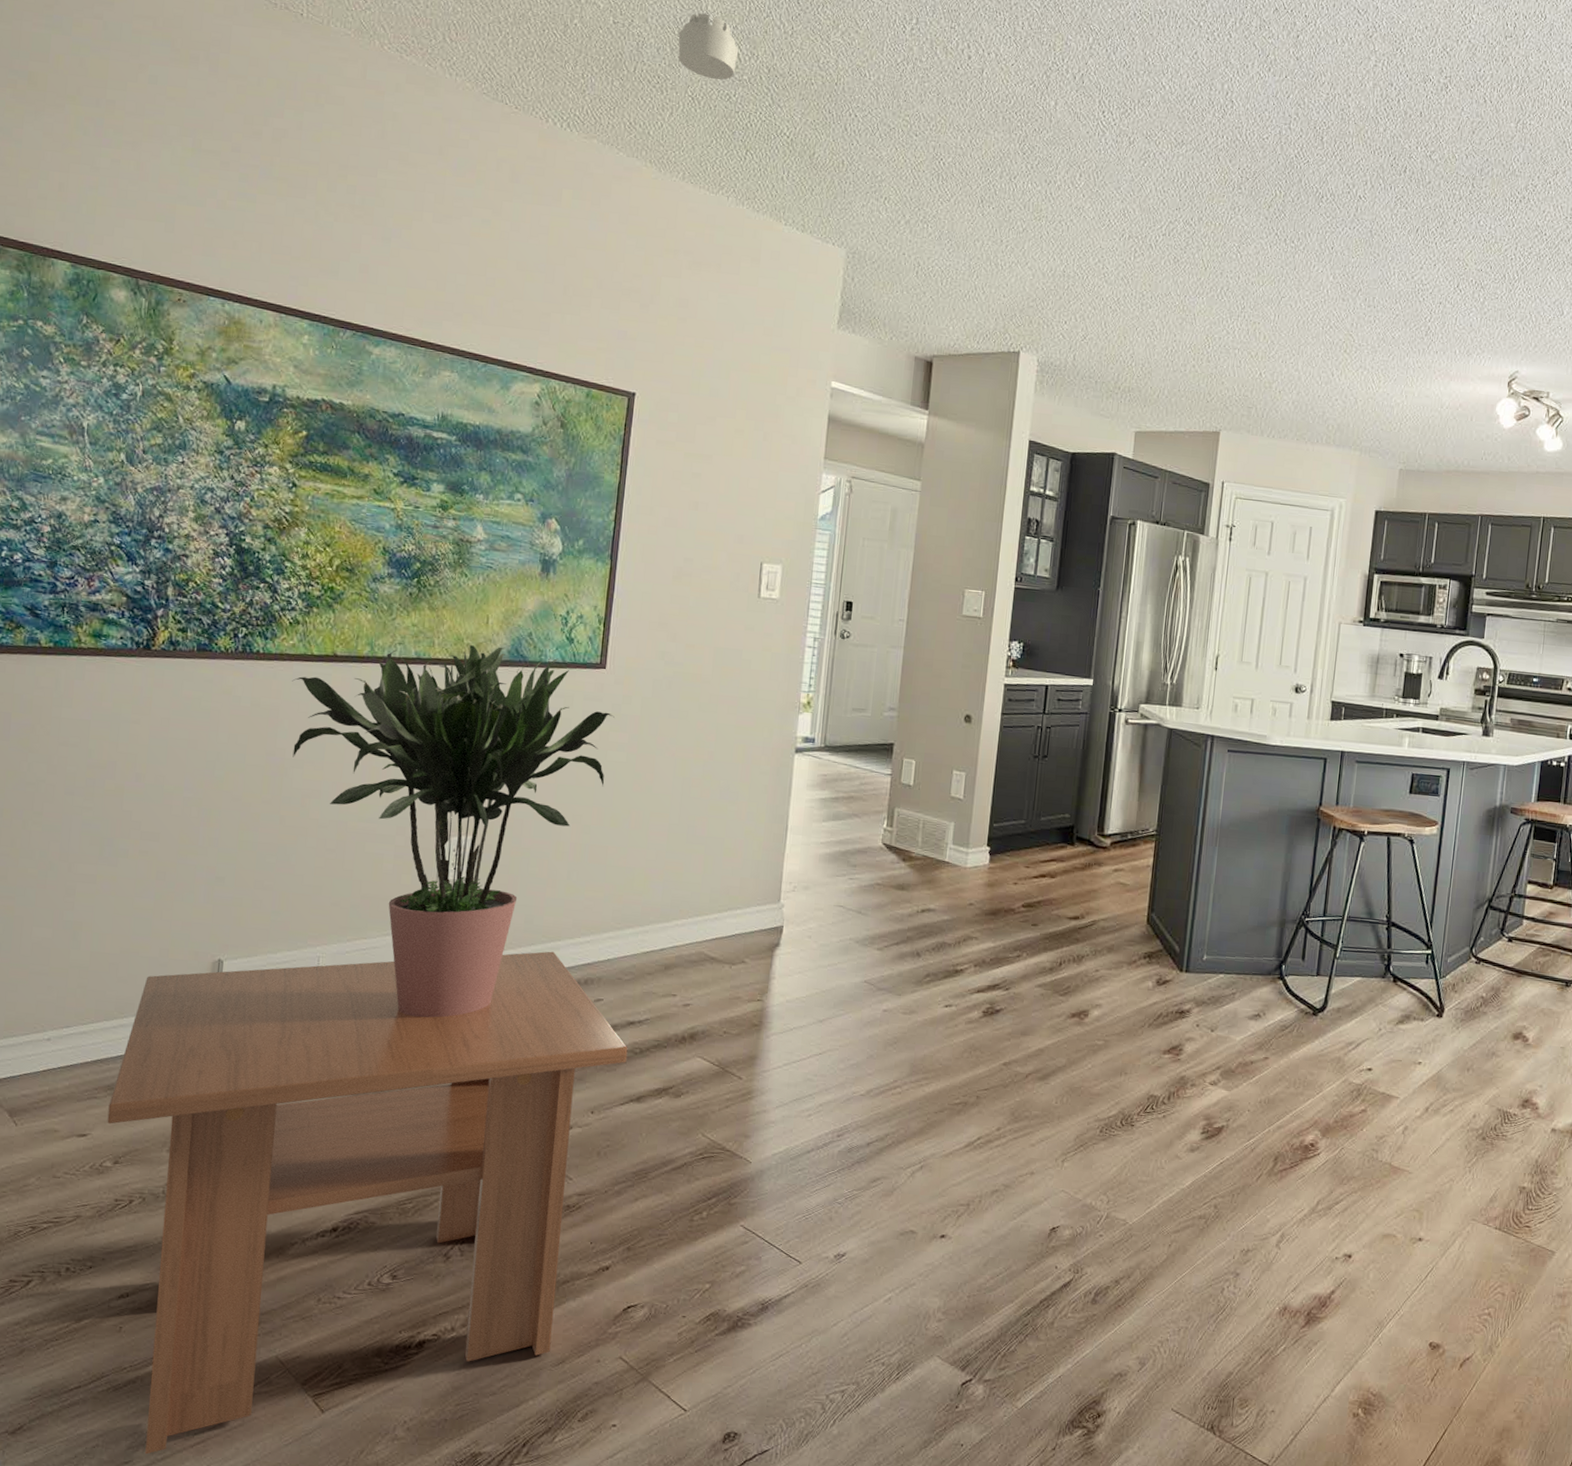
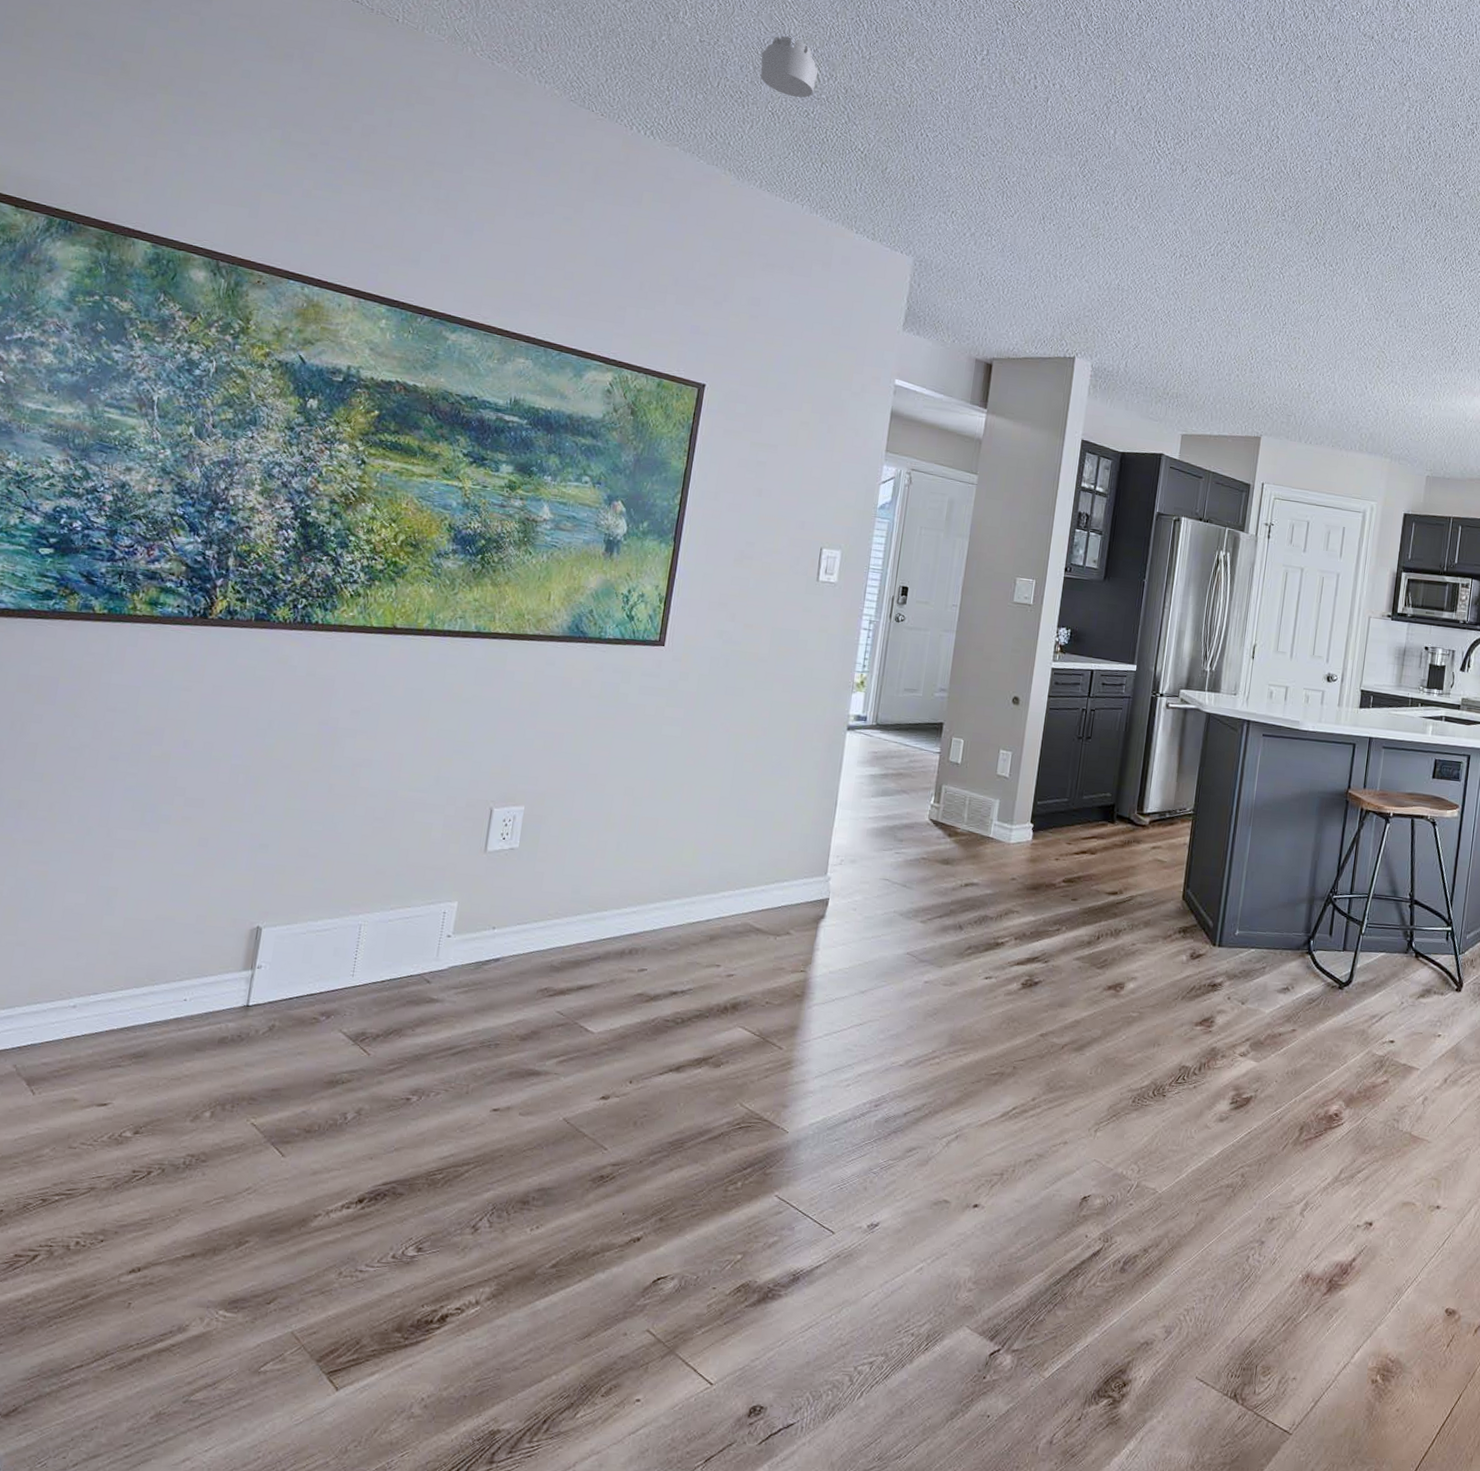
coffee table: present [107,951,628,1455] -> none [130,921,670,1437]
potted plant: present [292,645,614,1018] -> none [345,620,671,987]

